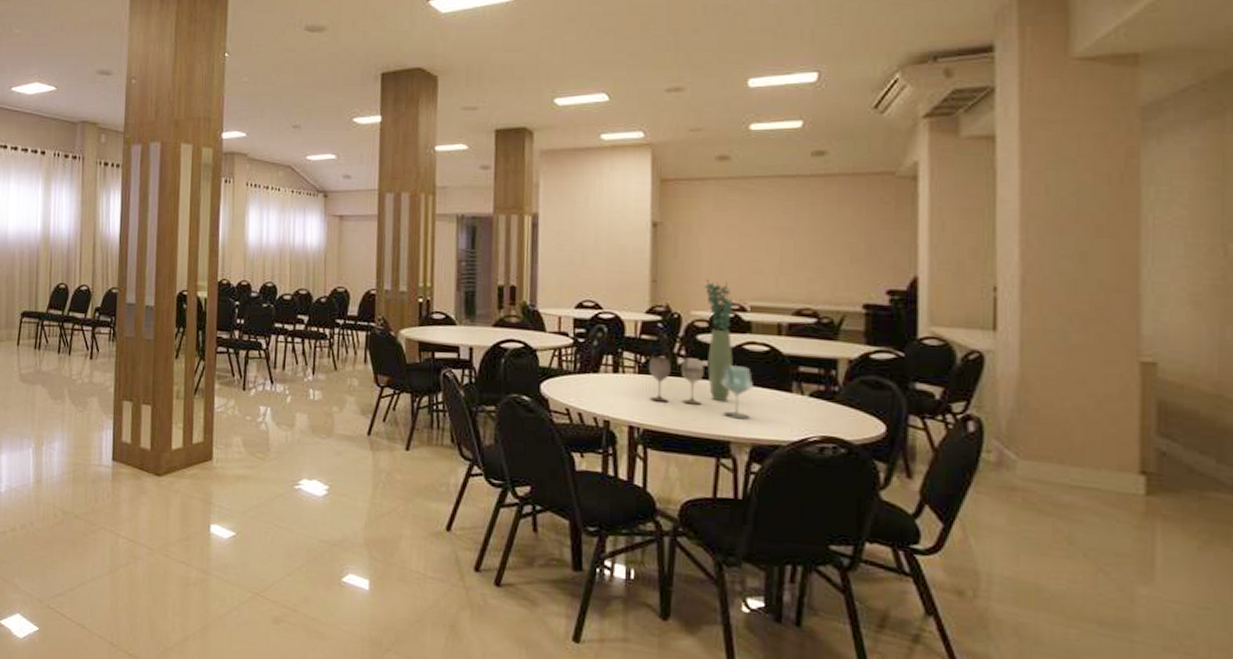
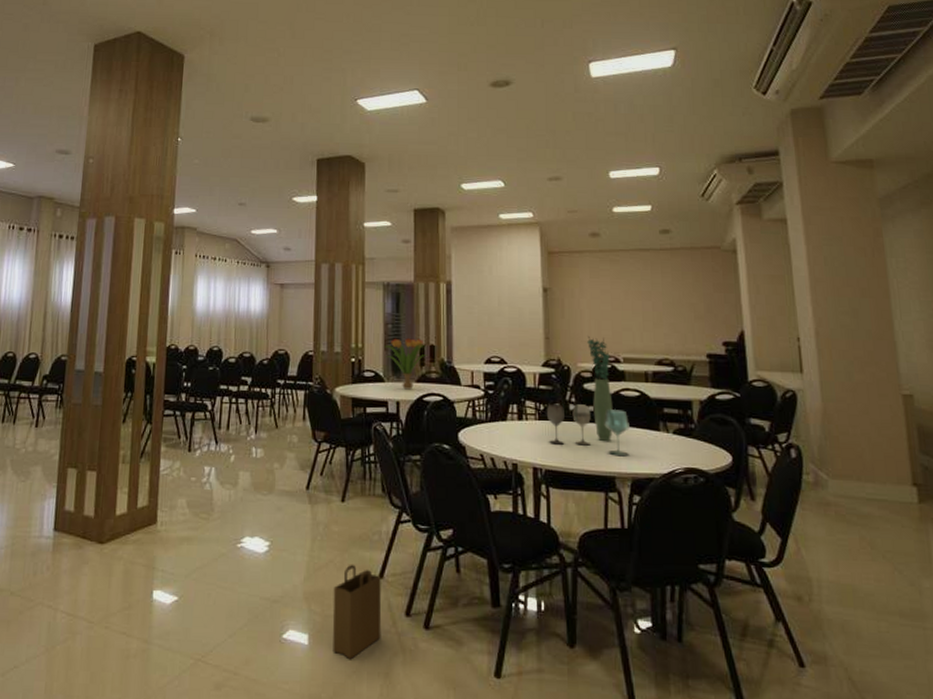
shopping bag: none [395,514,448,609] -> present [332,564,382,660]
flower arrangement: none [457,277,508,335] -> present [384,338,428,390]

